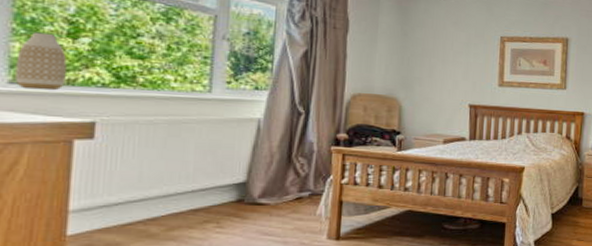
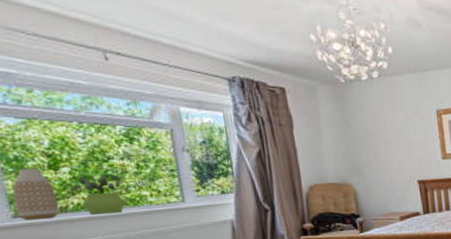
potted plant: none [84,49,149,94] -> present [70,174,127,216]

